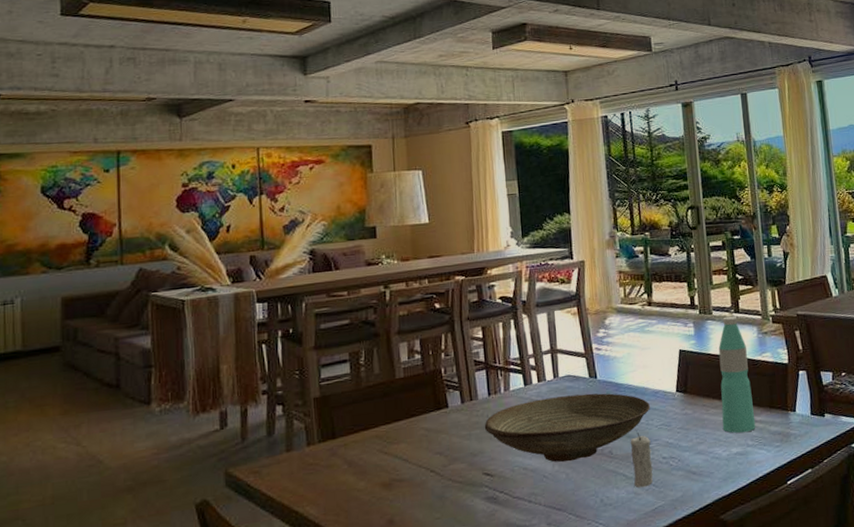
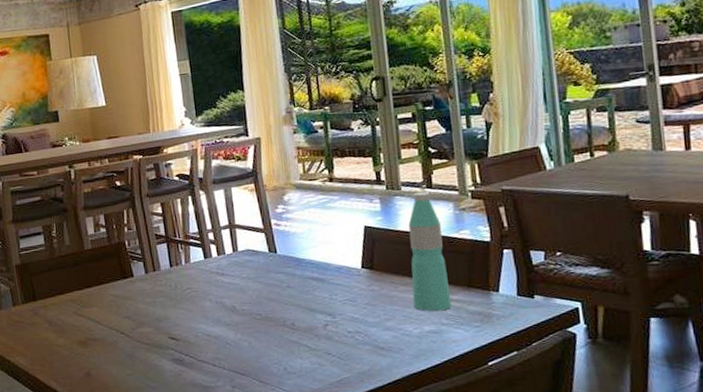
decorative bowl: present [484,393,650,463] -> none [167,267,334,331]
candle: present [630,429,653,488] -> none [313,303,338,360]

